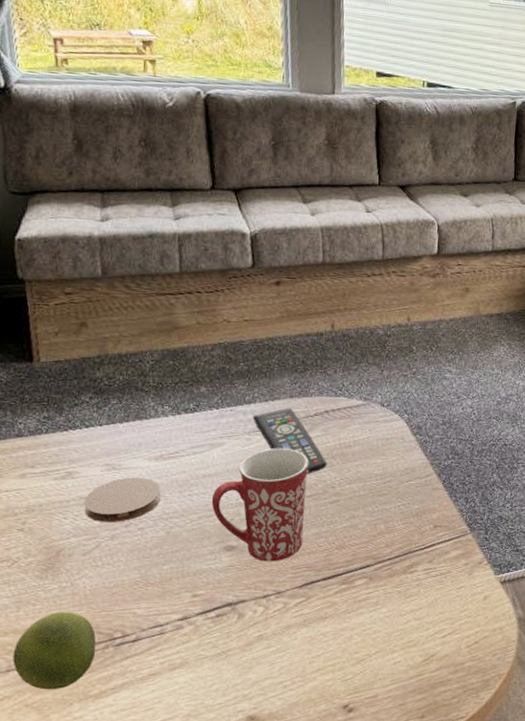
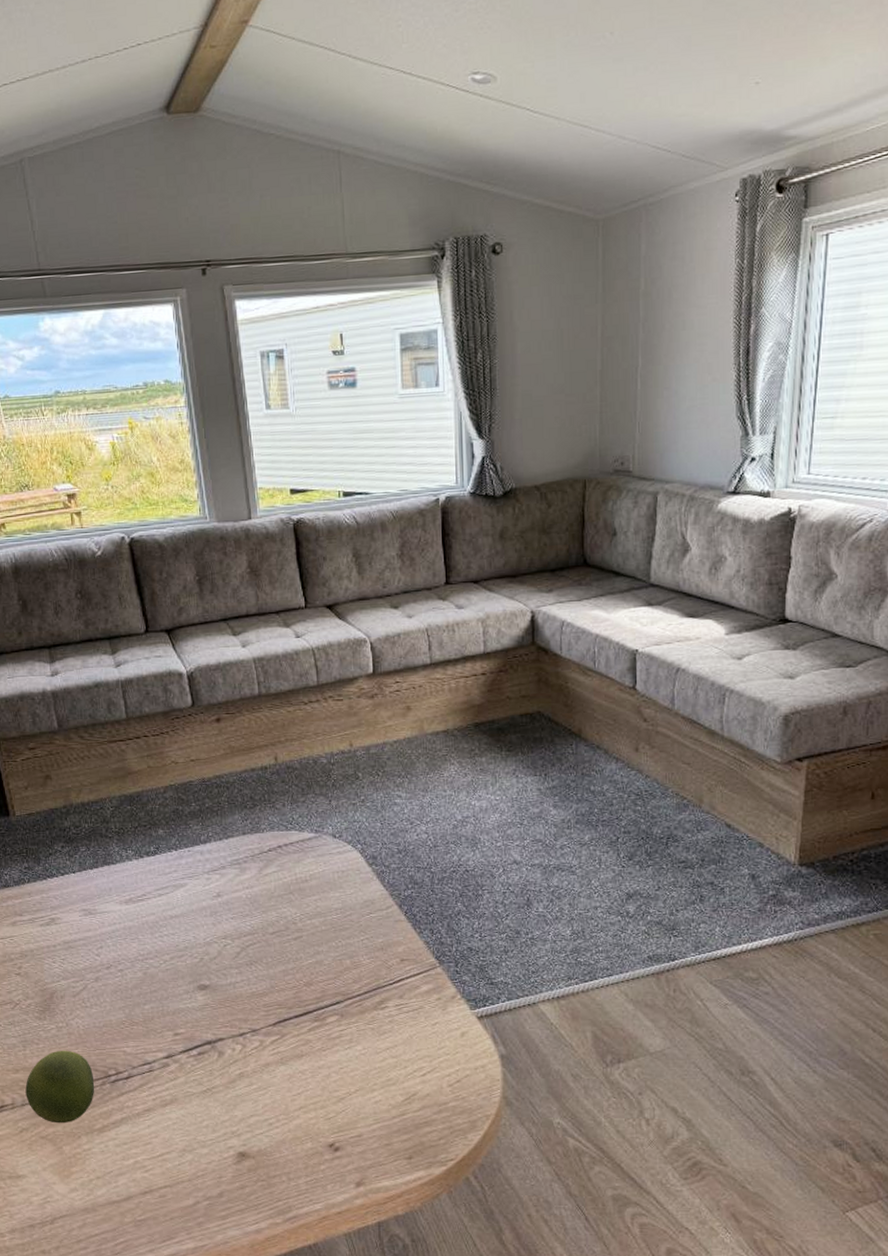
coaster: present [83,477,161,523] -> none [68,921,135,966]
mug: present [211,448,309,562] -> none [180,887,272,1000]
remote control: present [252,407,327,474] -> none [209,845,286,911]

